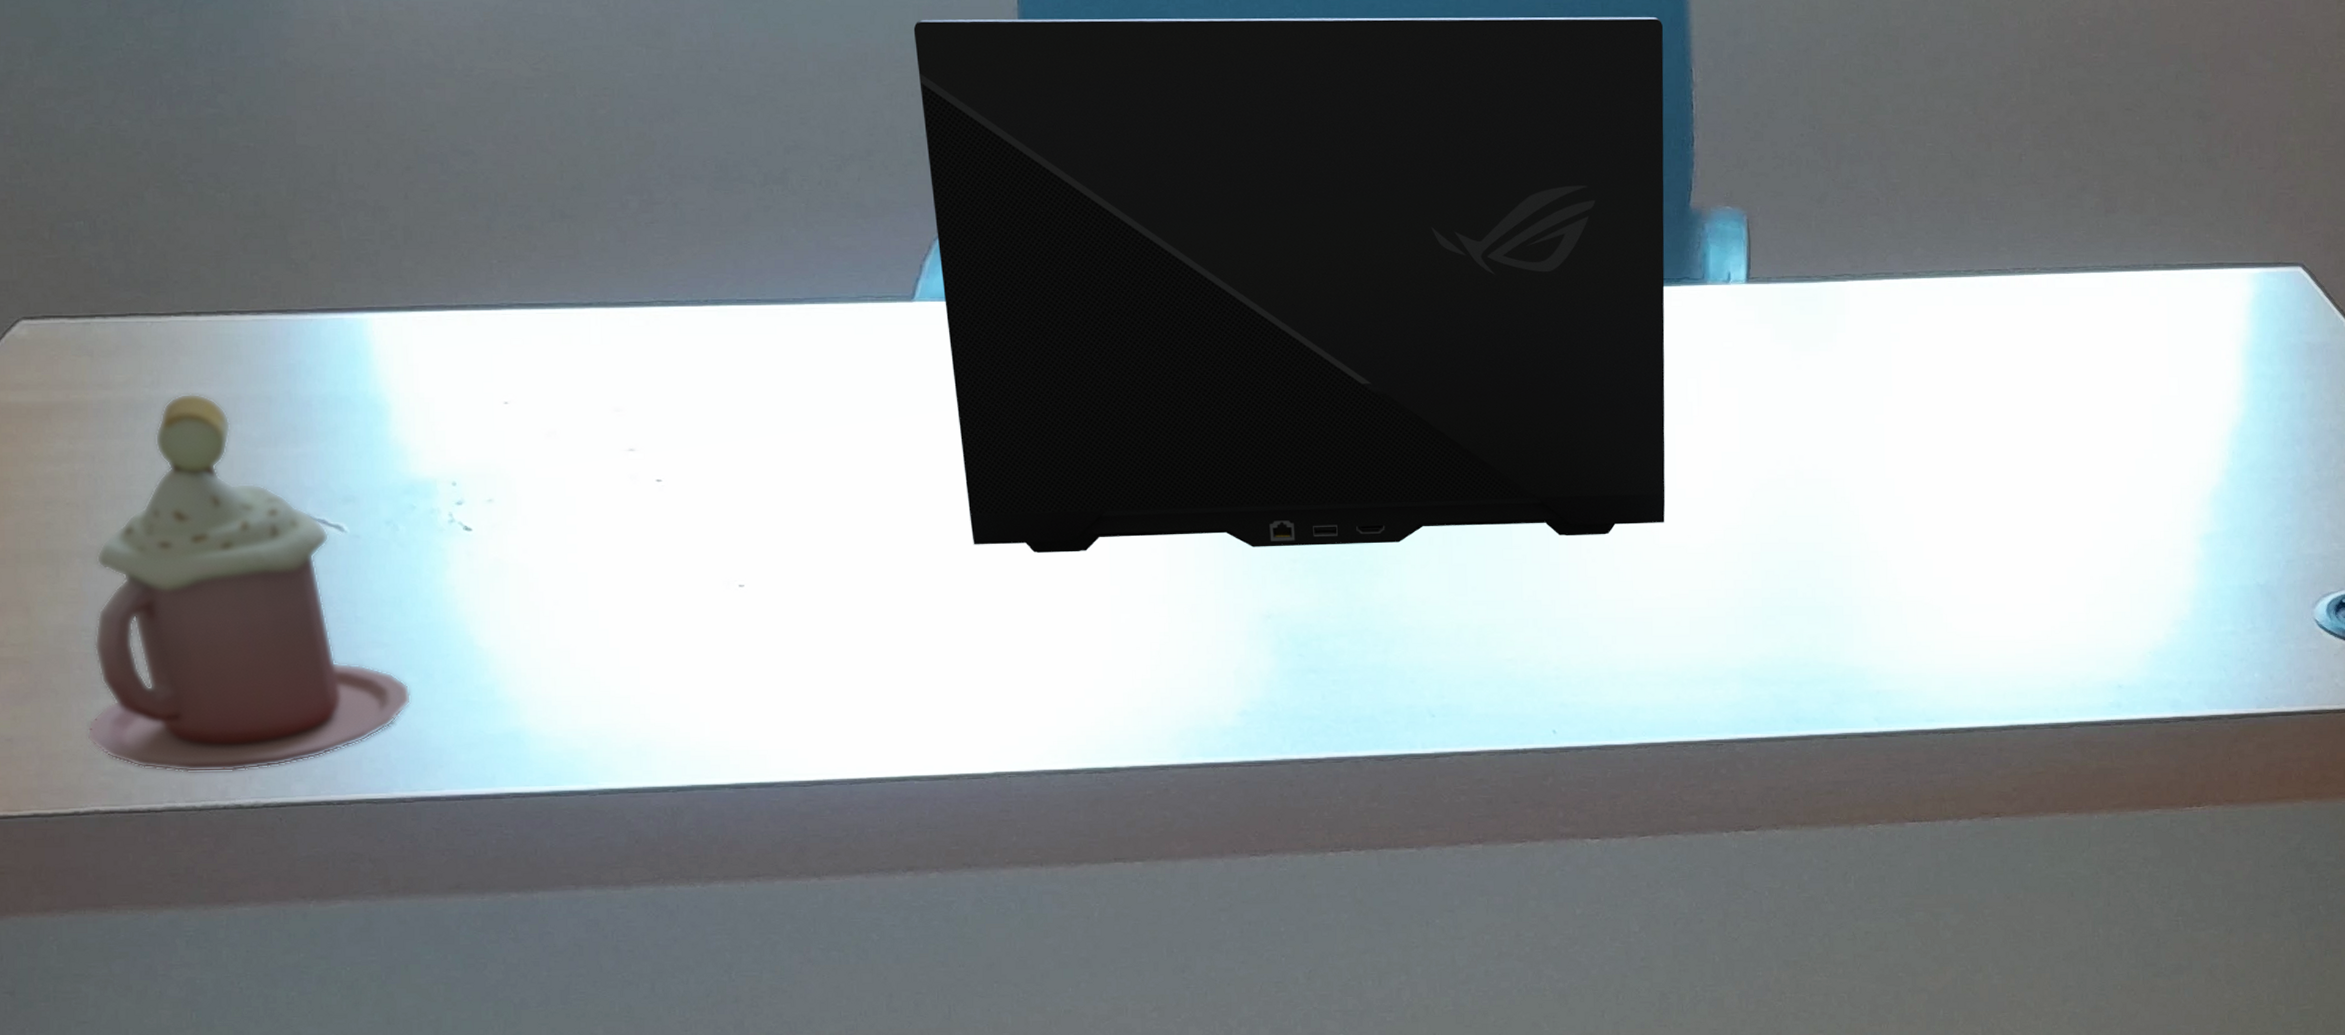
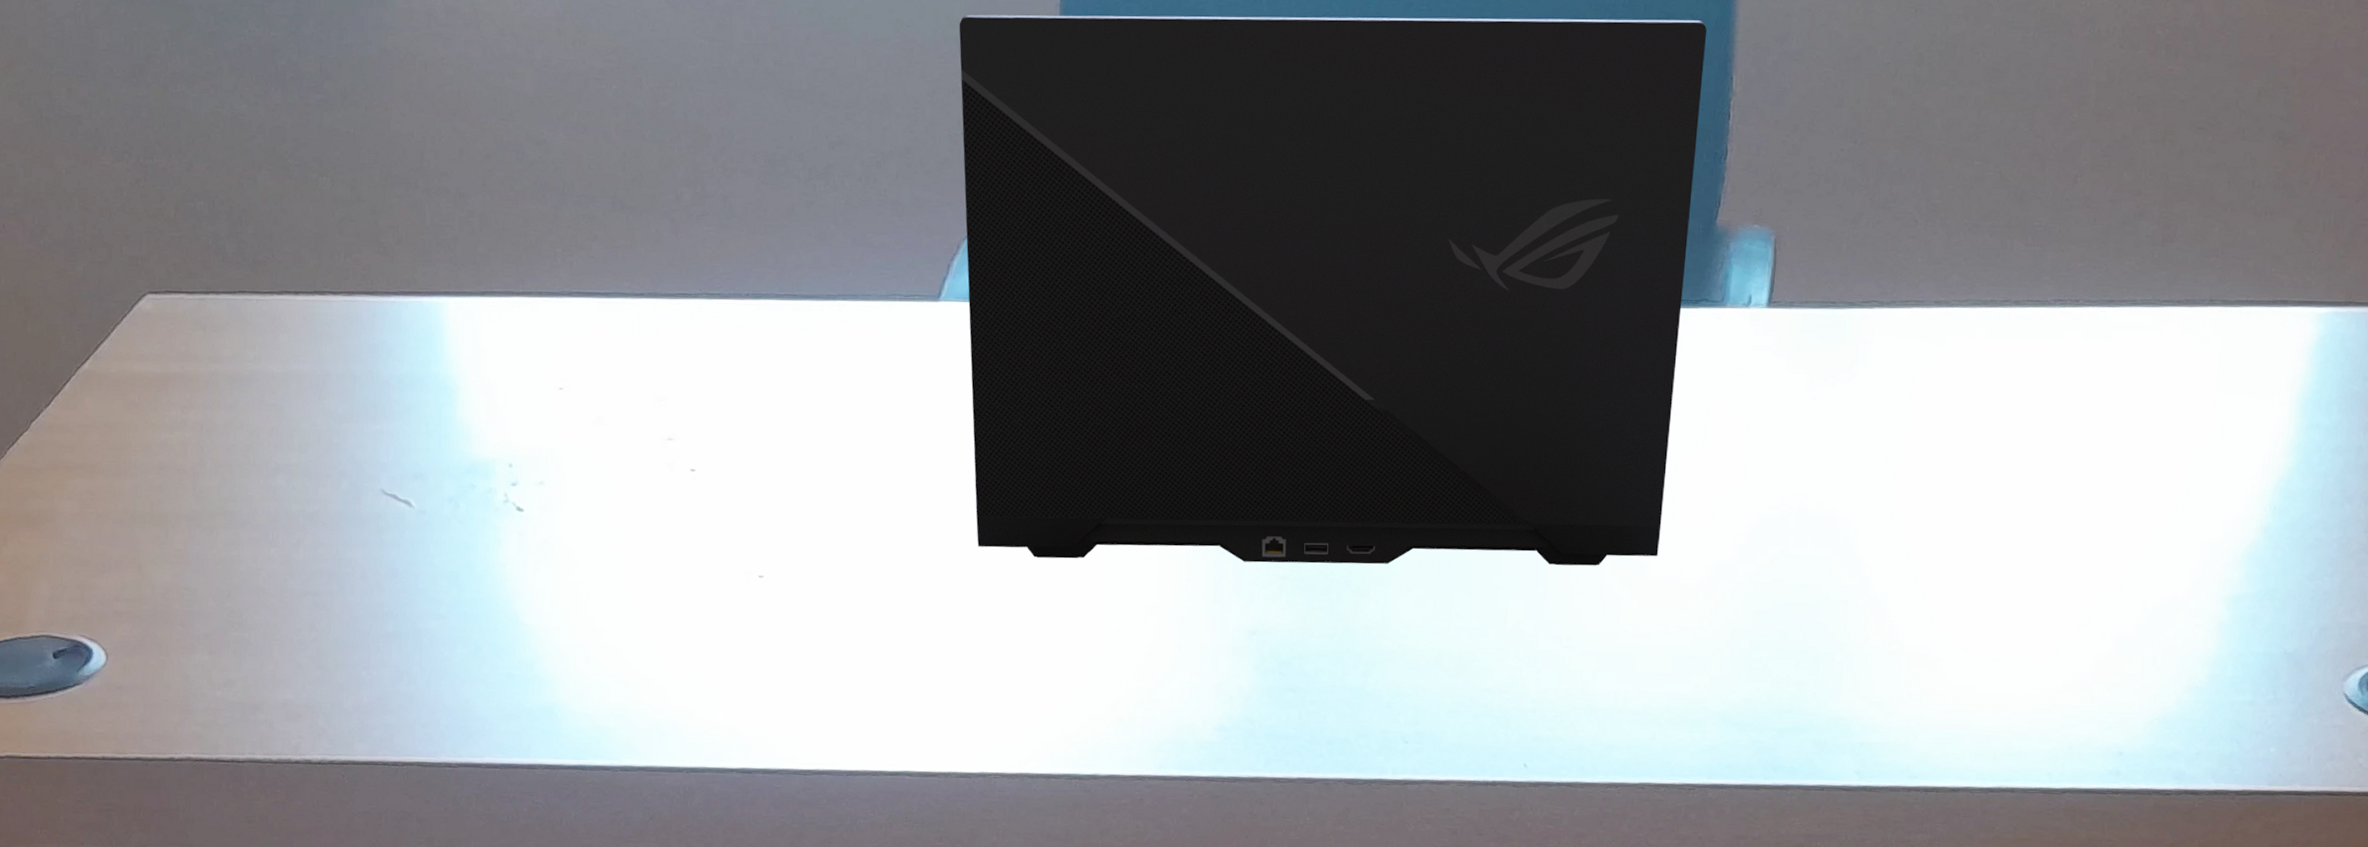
mug: present [87,393,412,773] -> none [184,369,462,729]

